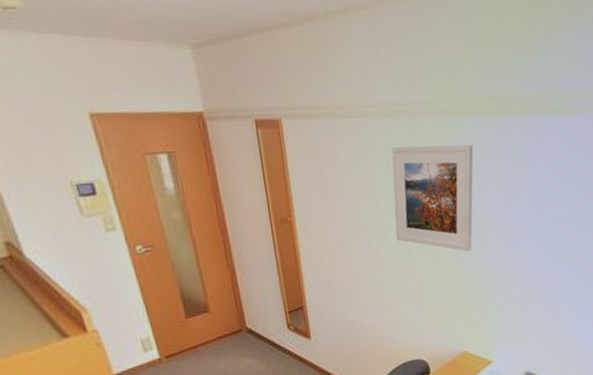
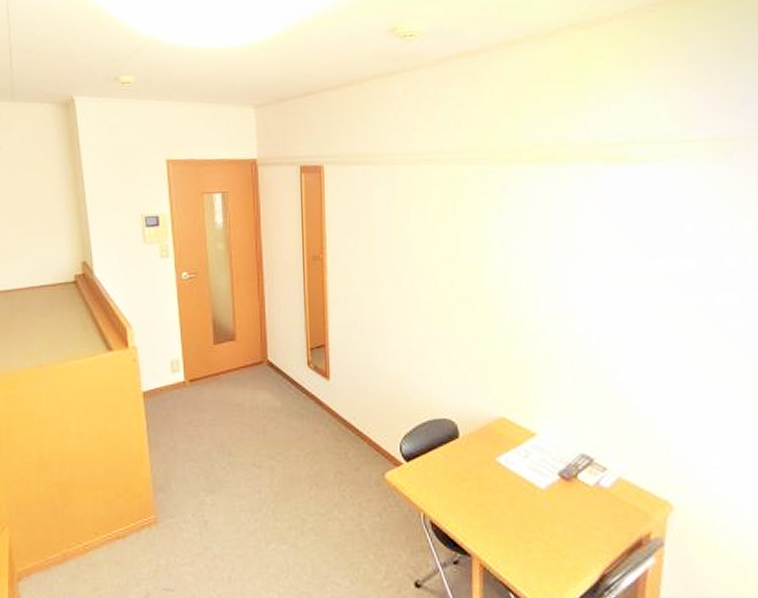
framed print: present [391,144,474,252] -> none [427,191,516,302]

